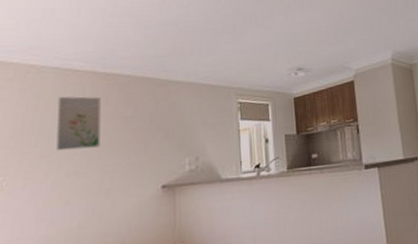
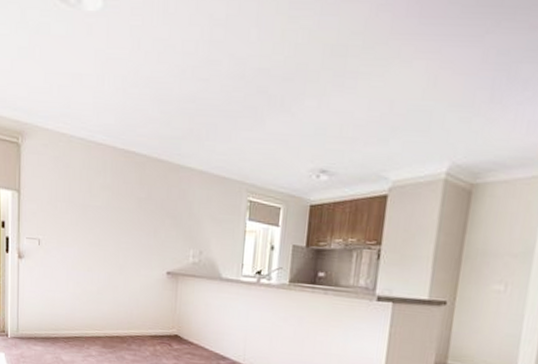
wall art: present [57,96,101,151] -> none [82,168,119,224]

